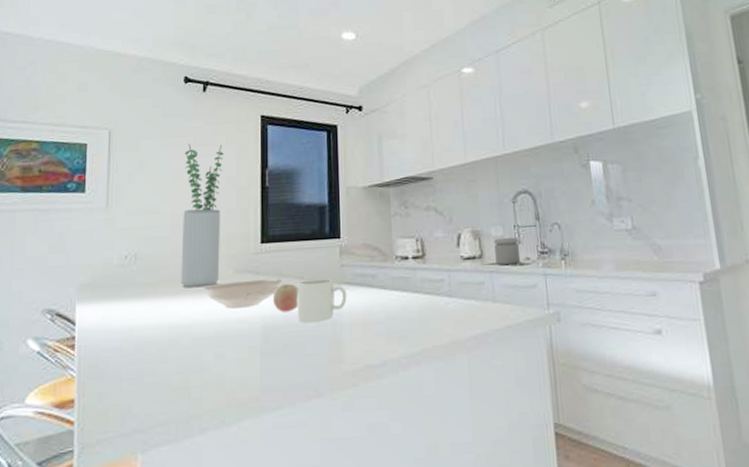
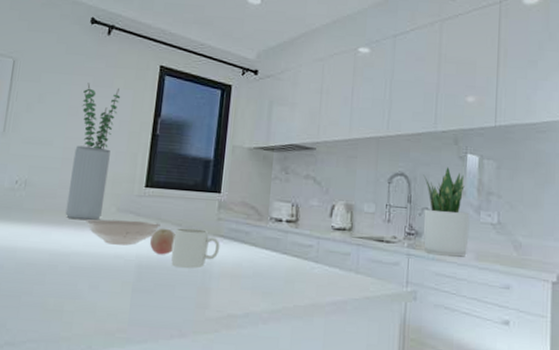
jar: present [494,236,521,266] -> none [364,214,388,242]
planter: none [548,177,606,272] -> present [423,167,470,258]

